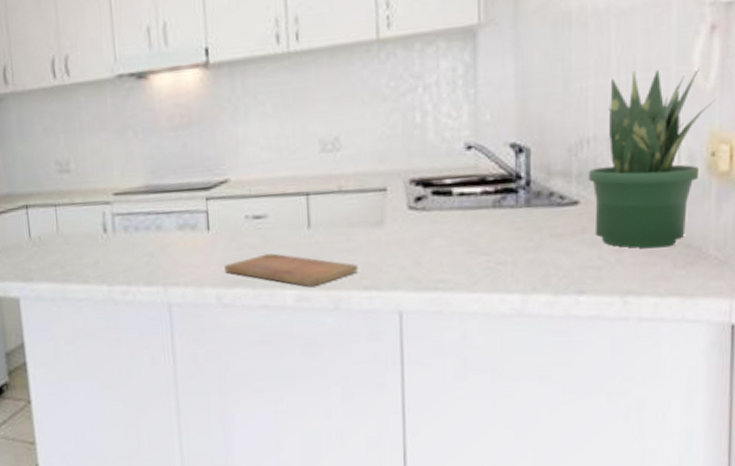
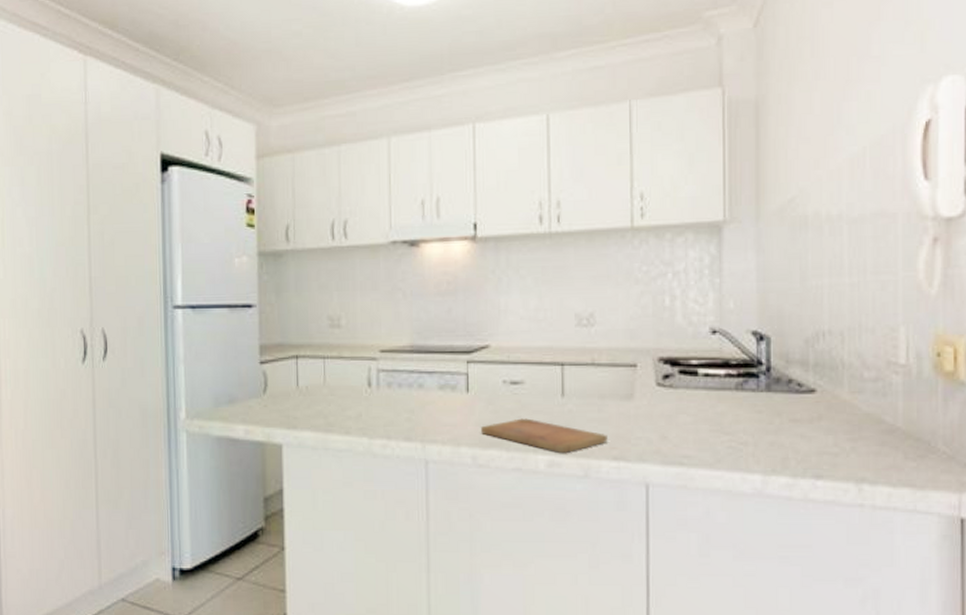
planter: present [589,68,715,249] -> none [824,273,939,439]

